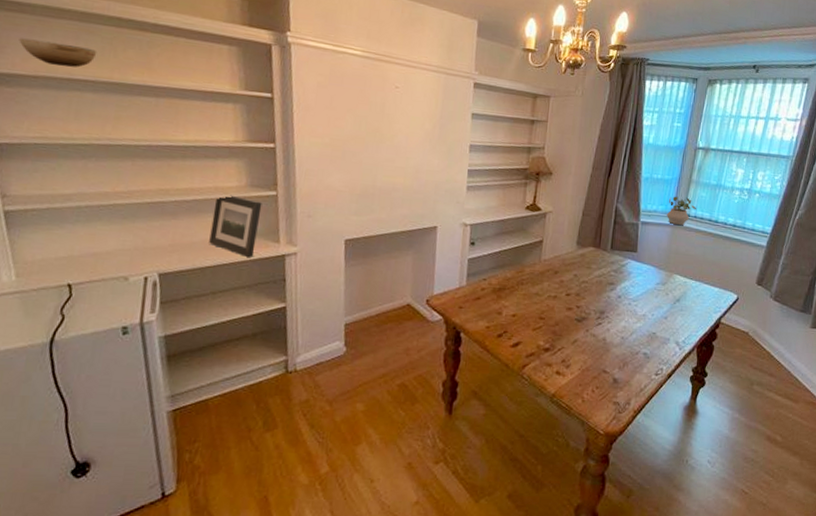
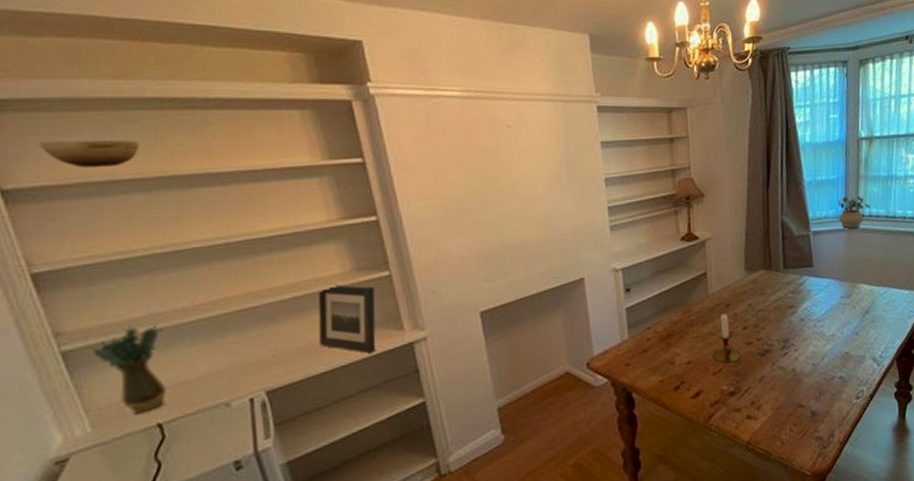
vase: none [28,198,86,273] -> present [91,325,166,414]
candlestick: none [535,279,560,323] -> present [712,314,741,364]

